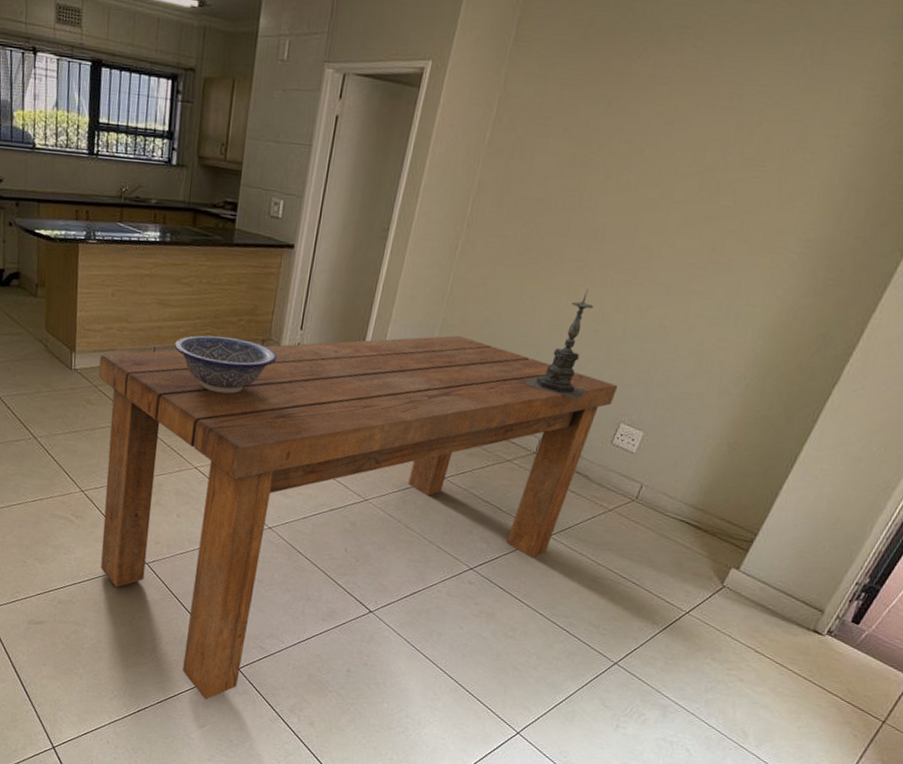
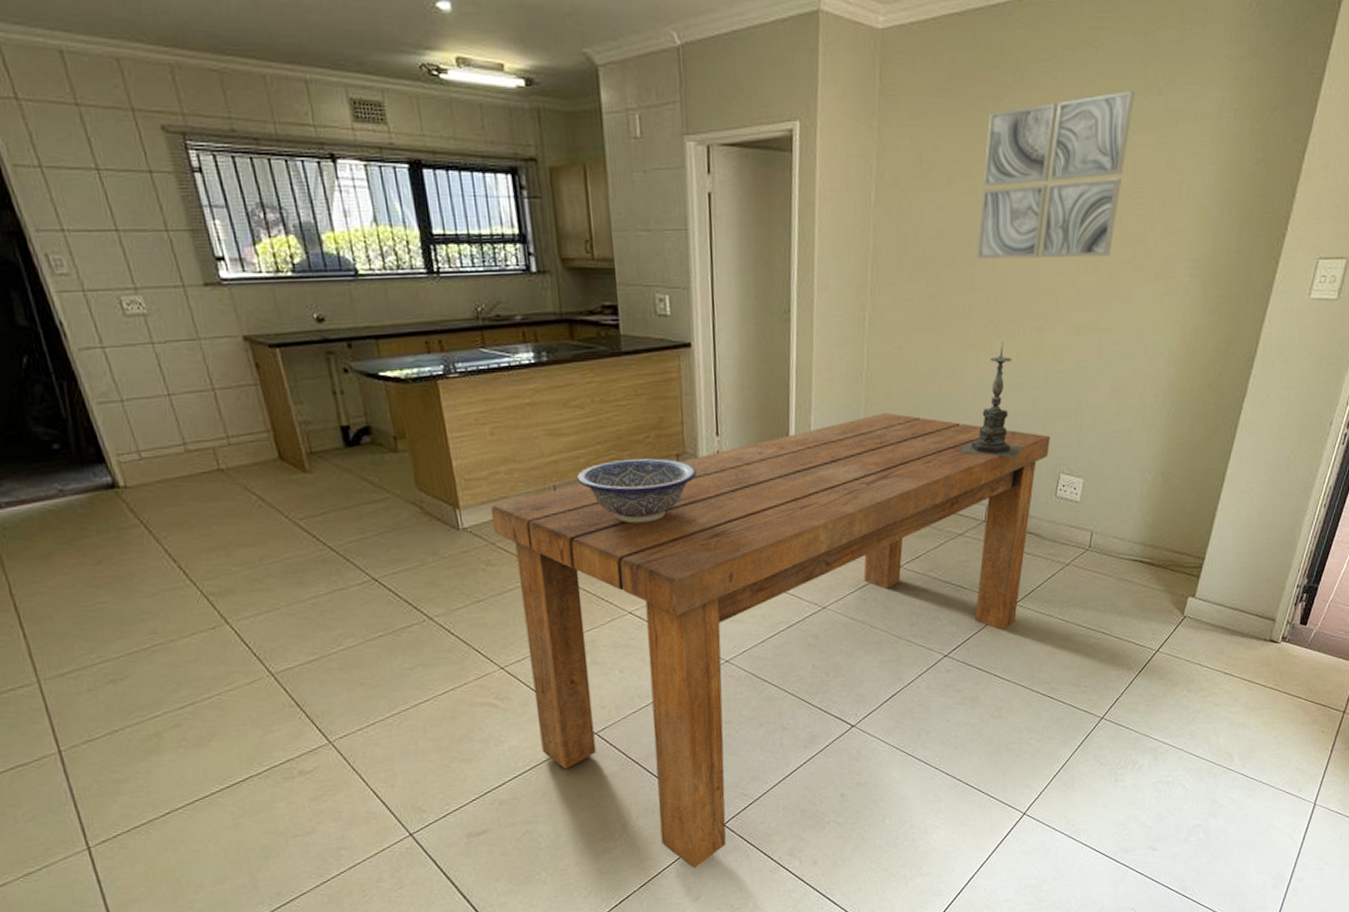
wall art: none [578,64,778,224] -> present [977,89,1136,260]

